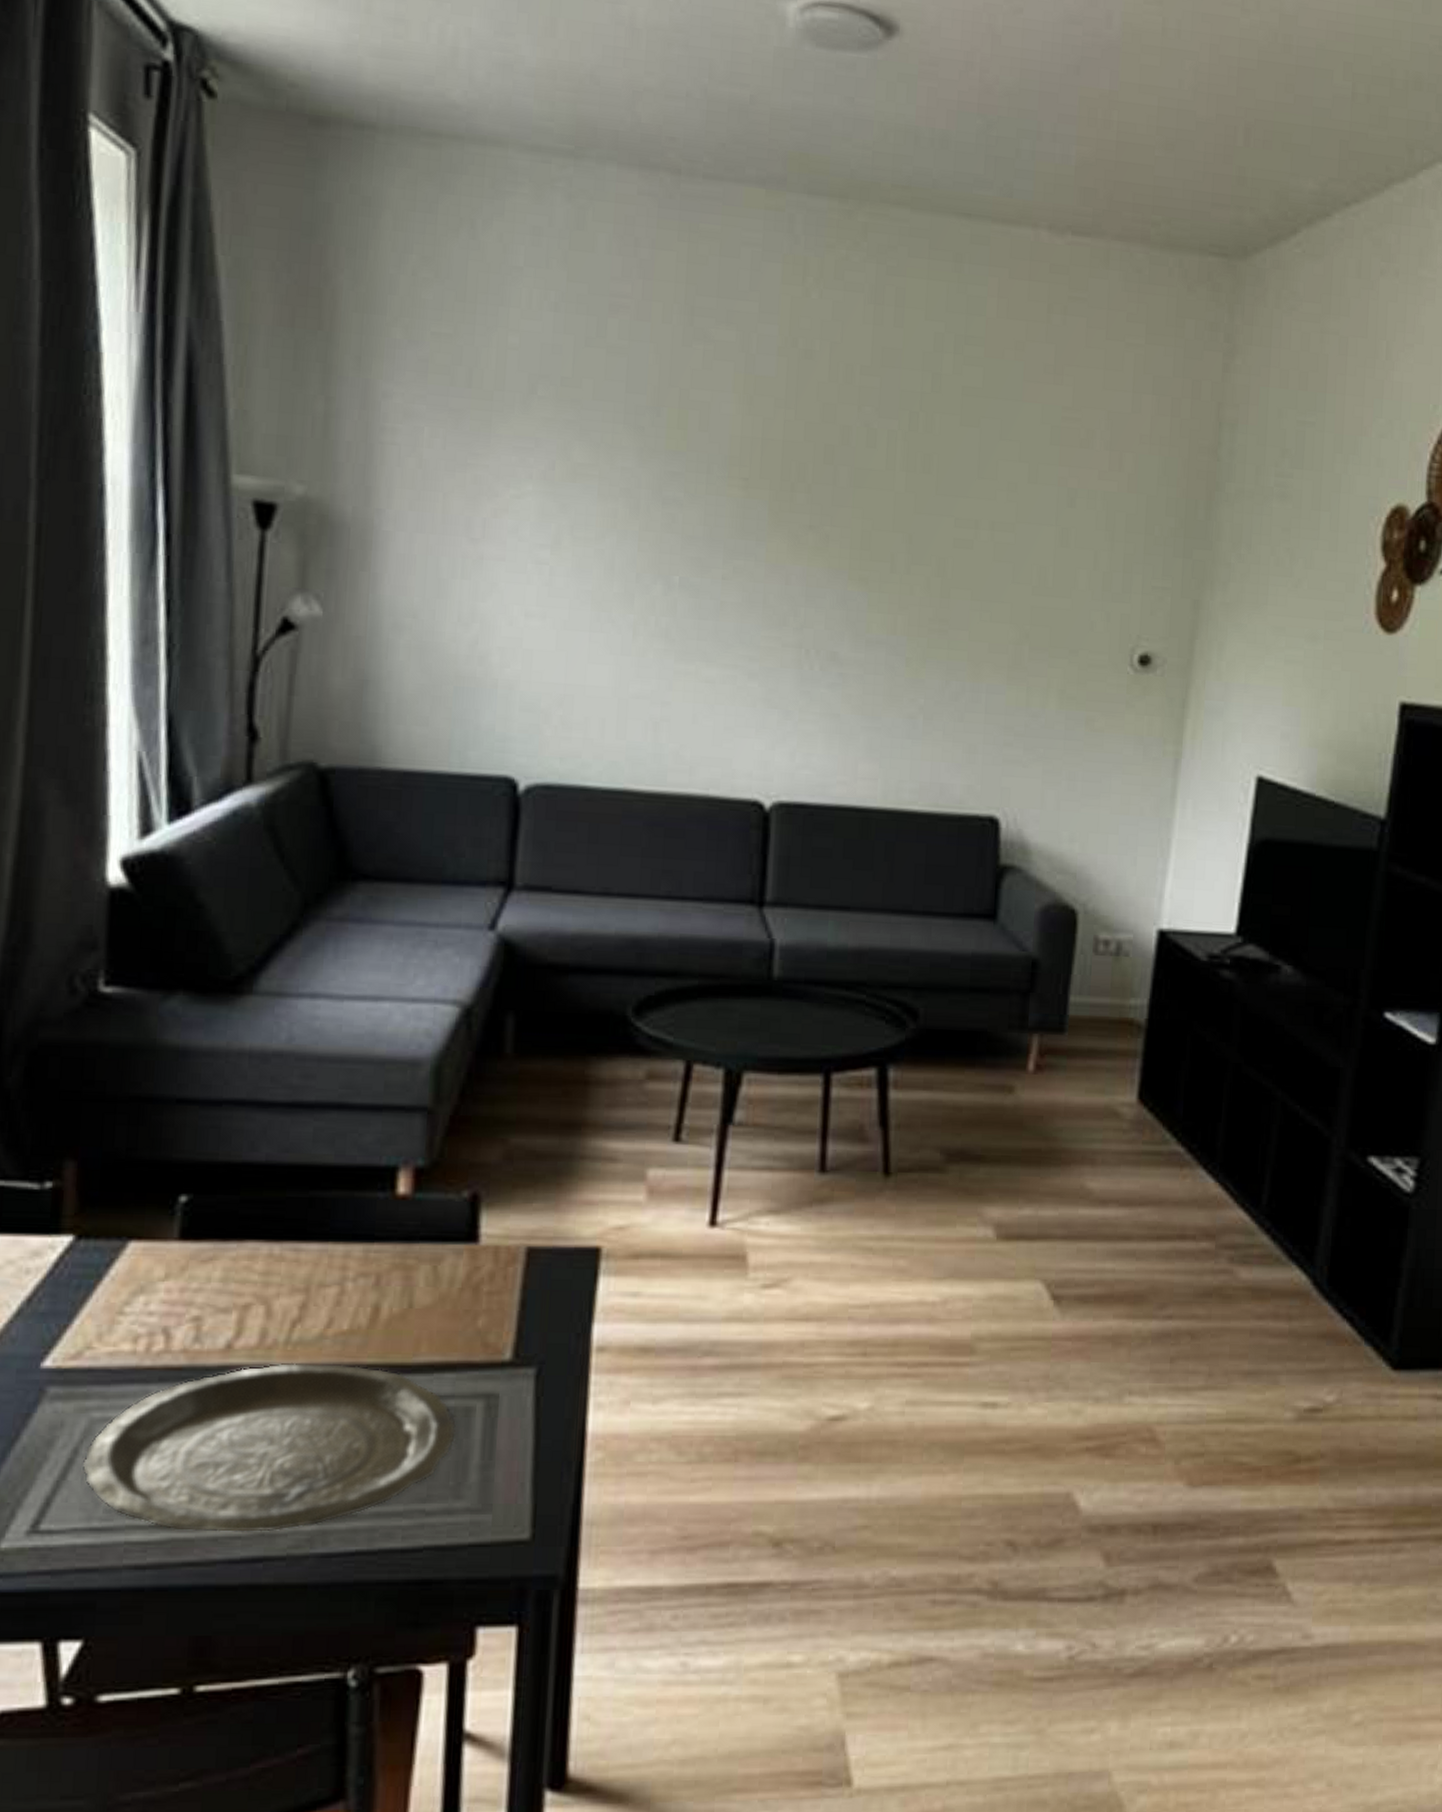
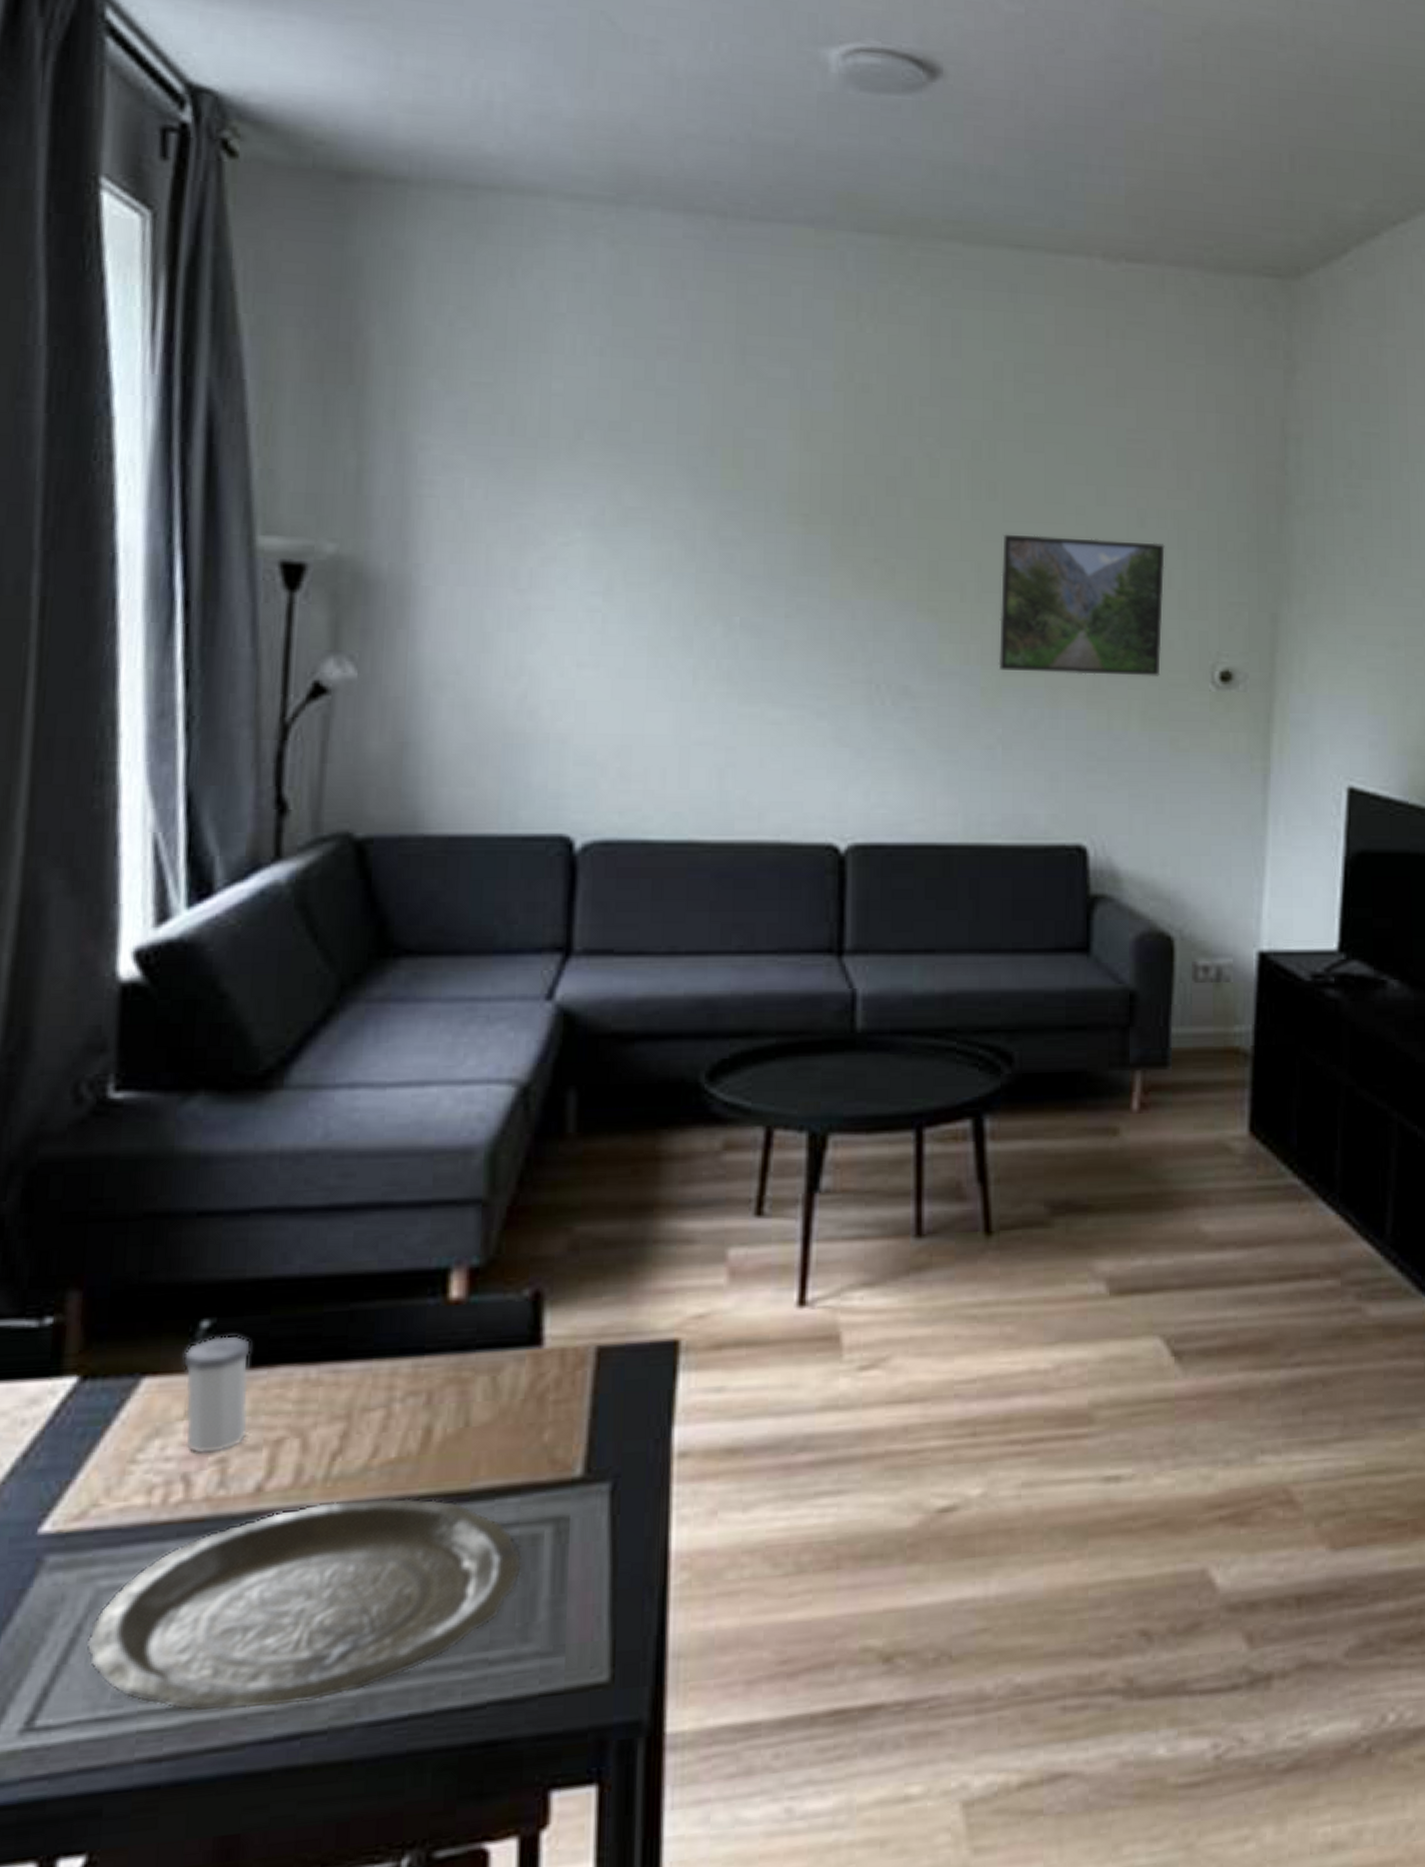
salt shaker: none [163,1210,224,1312] -> present [182,1335,252,1455]
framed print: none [924,507,1093,656] -> present [998,534,1165,676]

